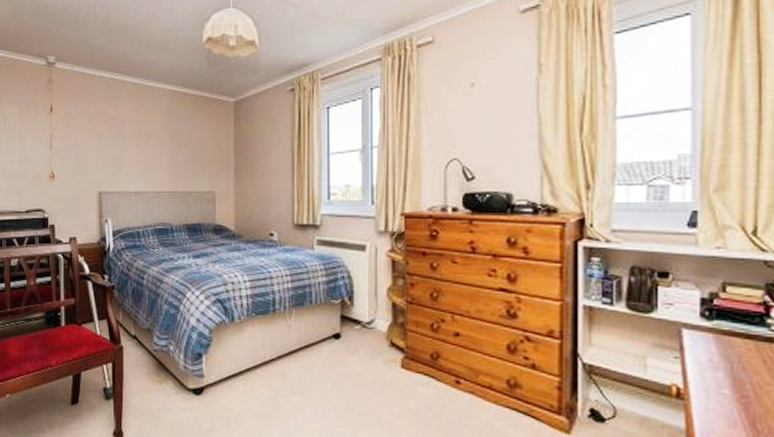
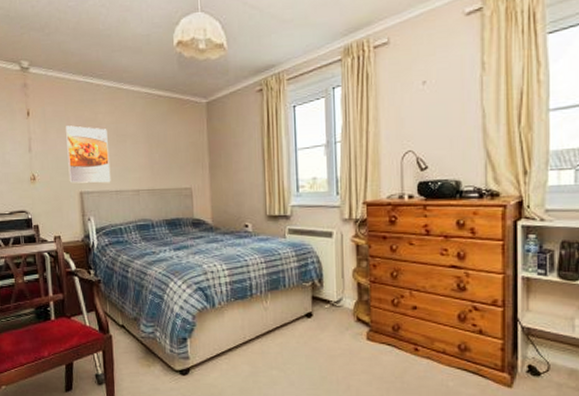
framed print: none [88,123,131,184] -> present [66,125,111,183]

